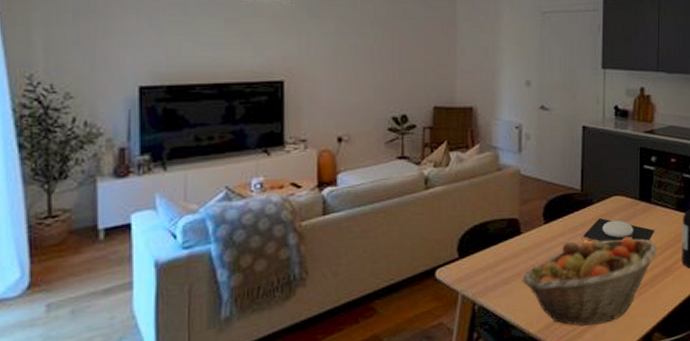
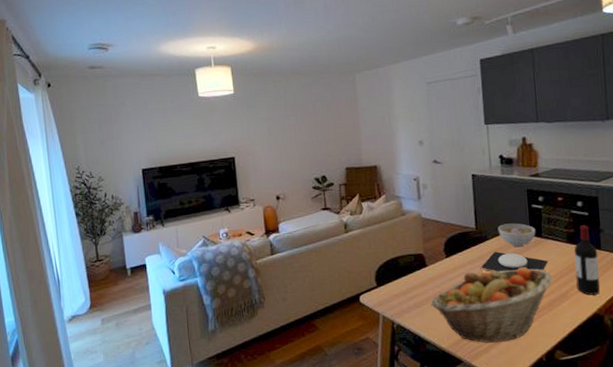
bowl: none [605,185,646,214] -> present [497,223,536,247]

